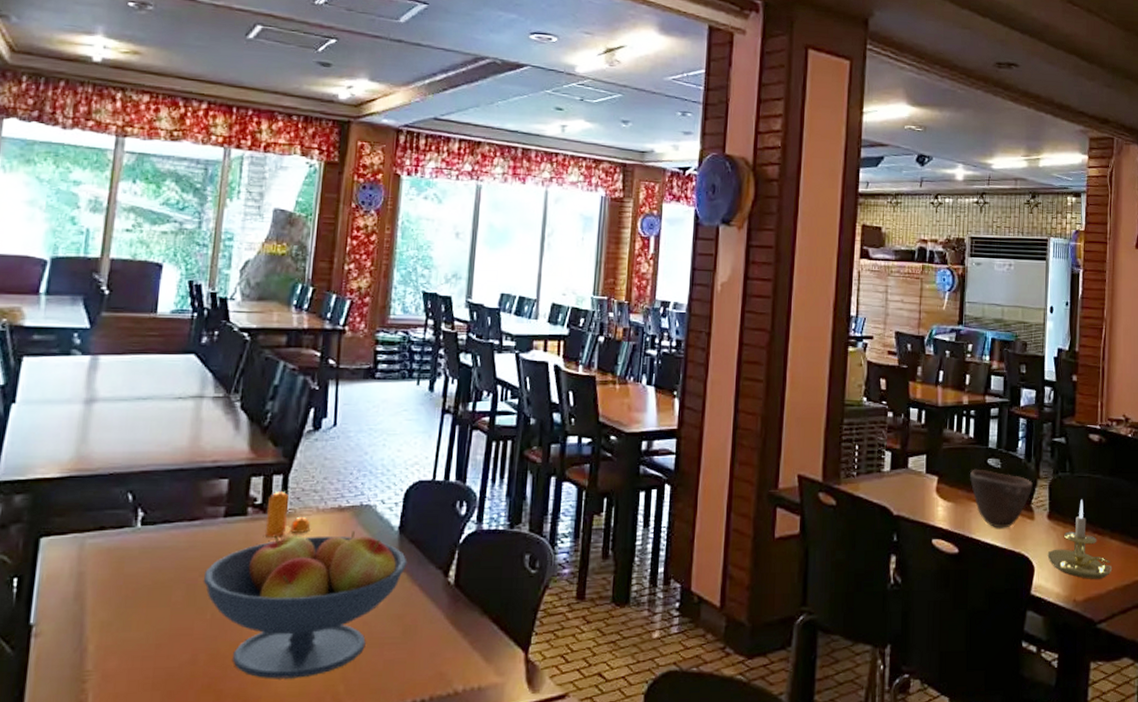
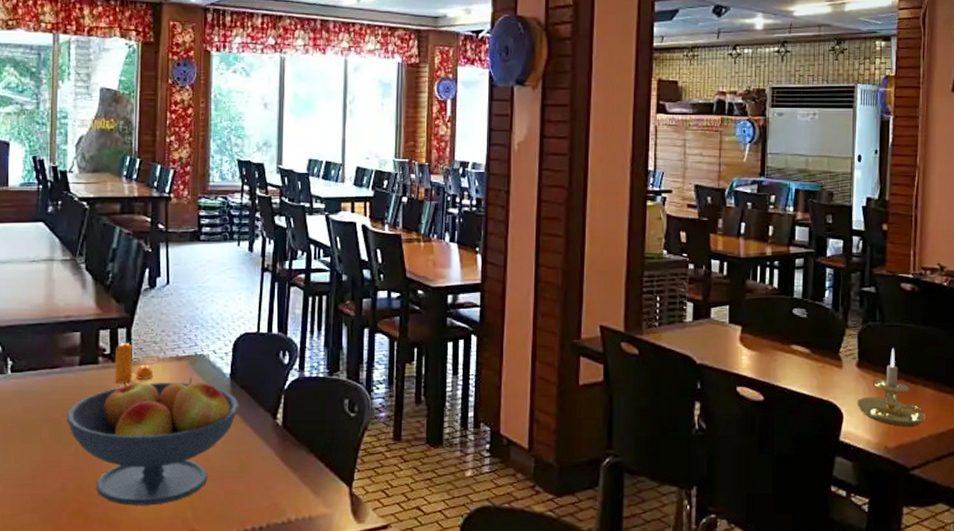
bowl: present [969,469,1033,528] -> none [774,318,841,377]

